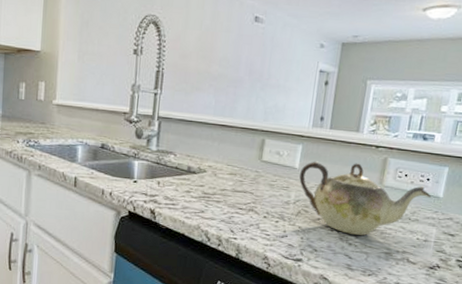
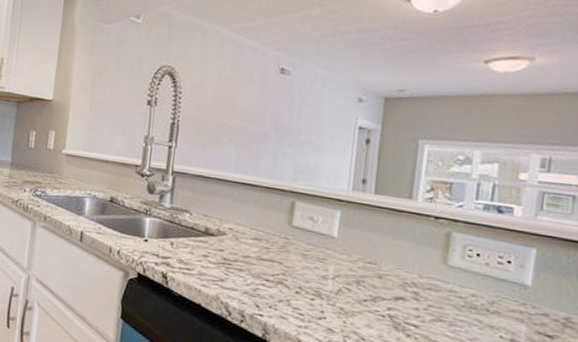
teapot: present [299,161,432,235] -> none [338,230,516,326]

